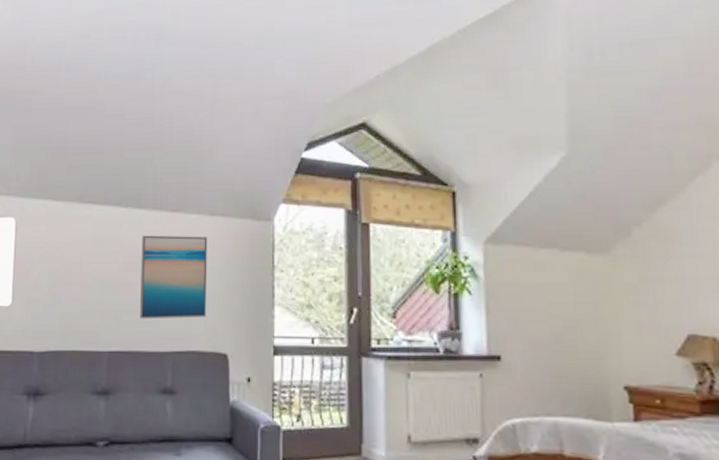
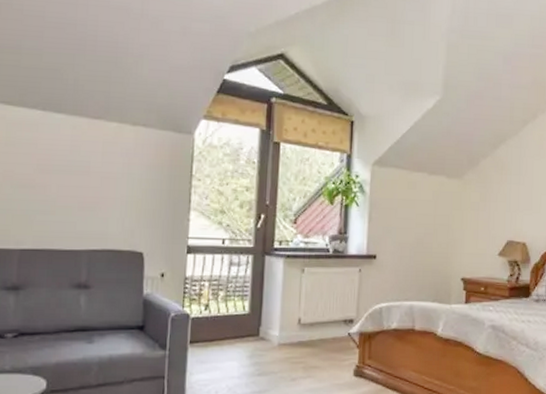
wall art: present [139,235,208,319] -> none [54,139,129,220]

